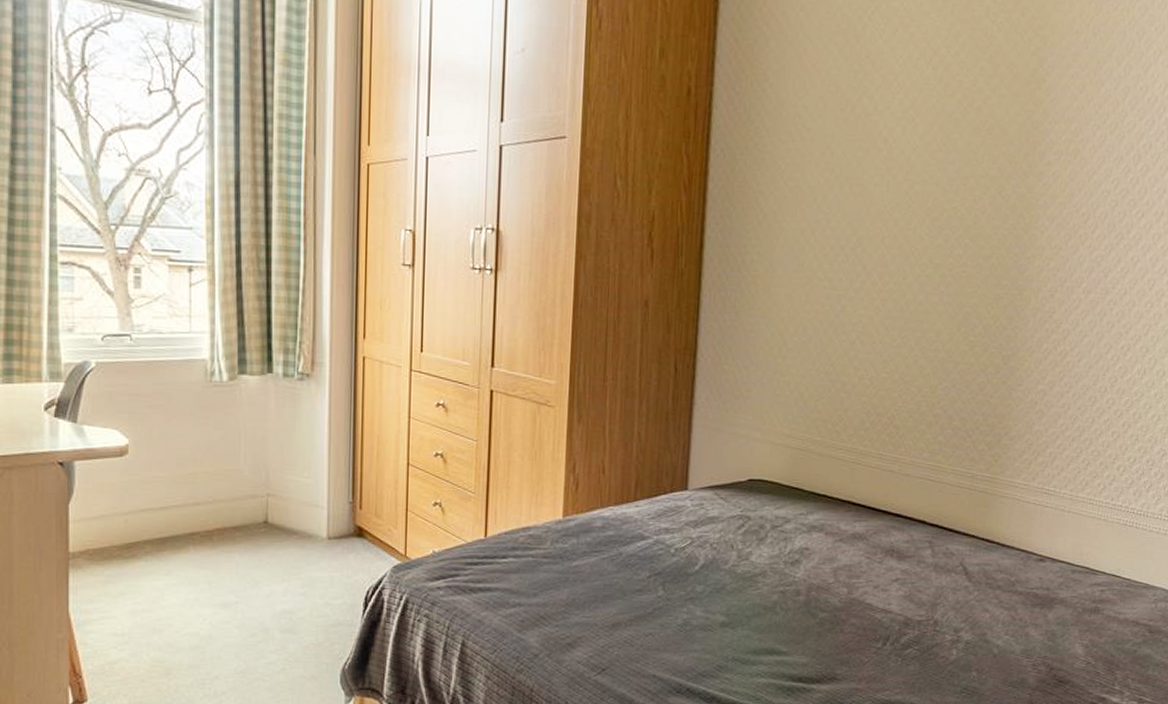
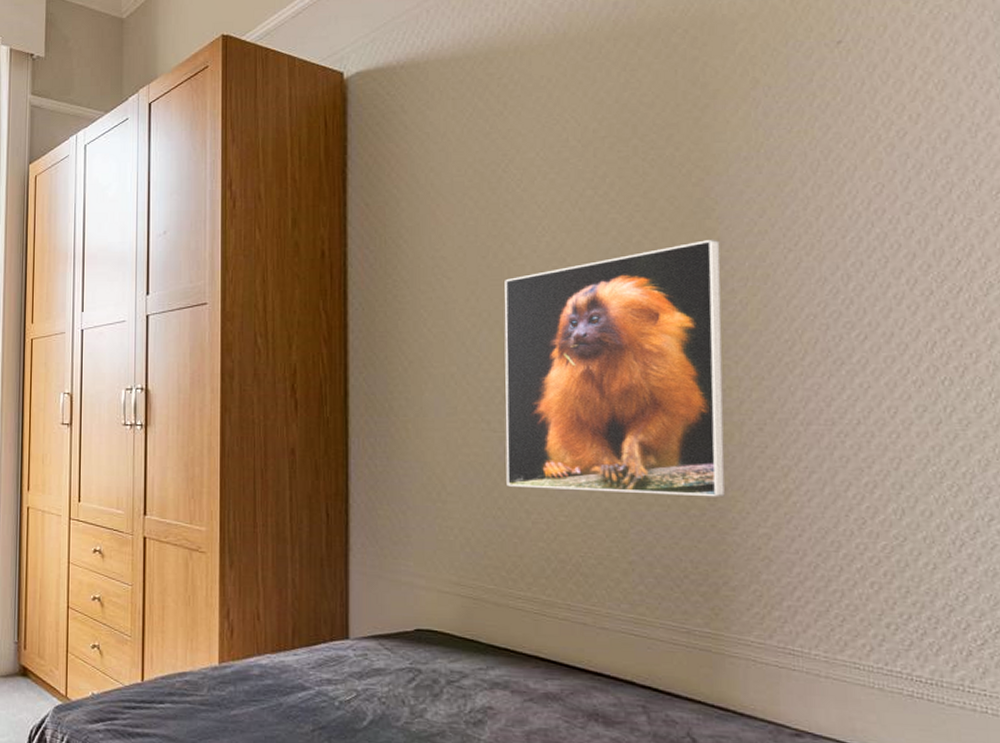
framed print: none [840,110,1045,357] -> present [504,239,725,497]

